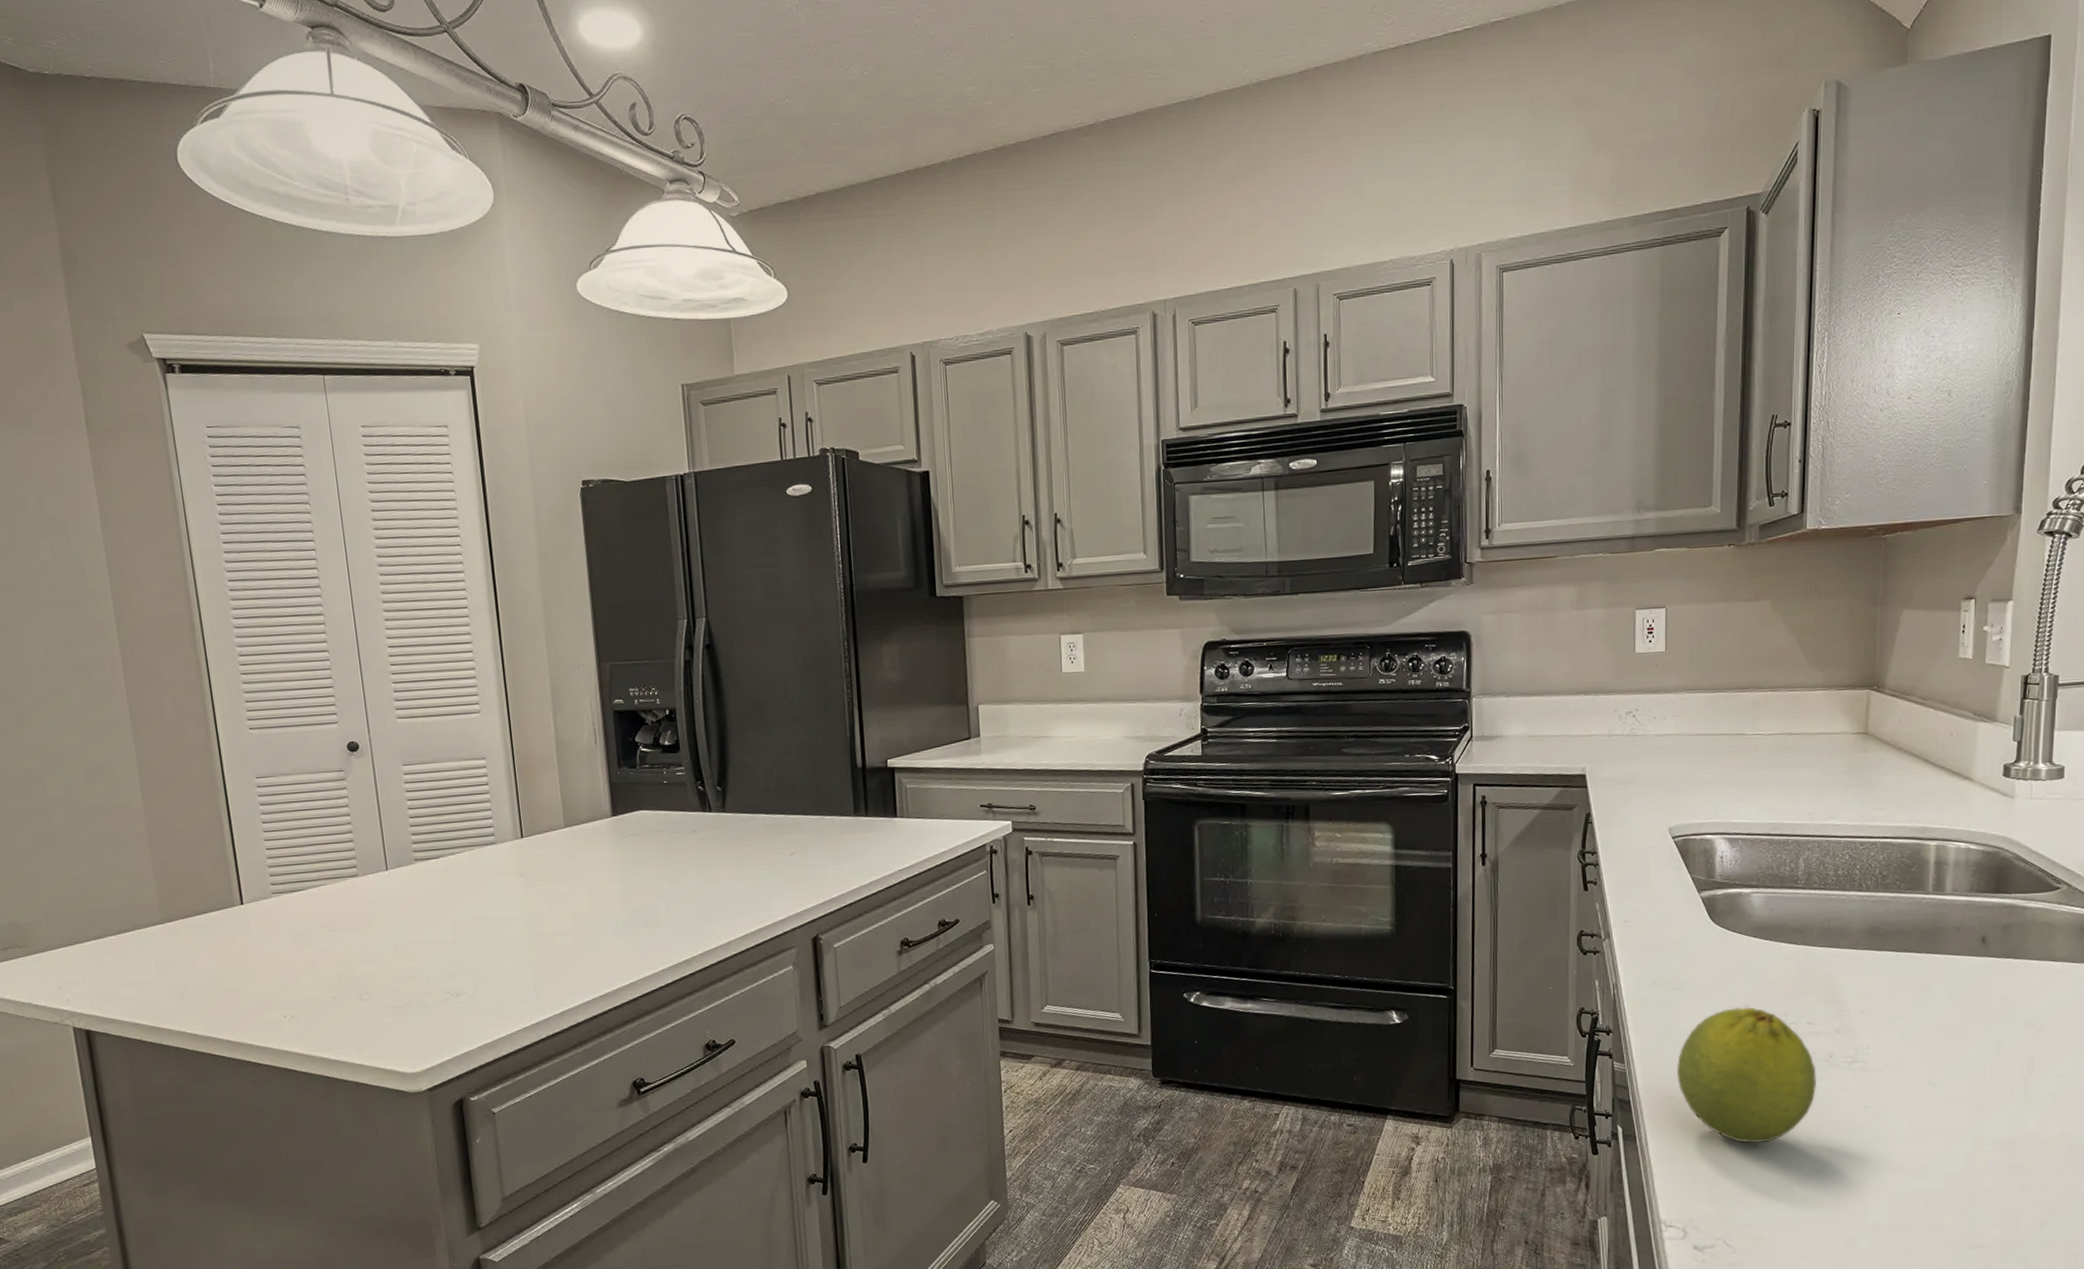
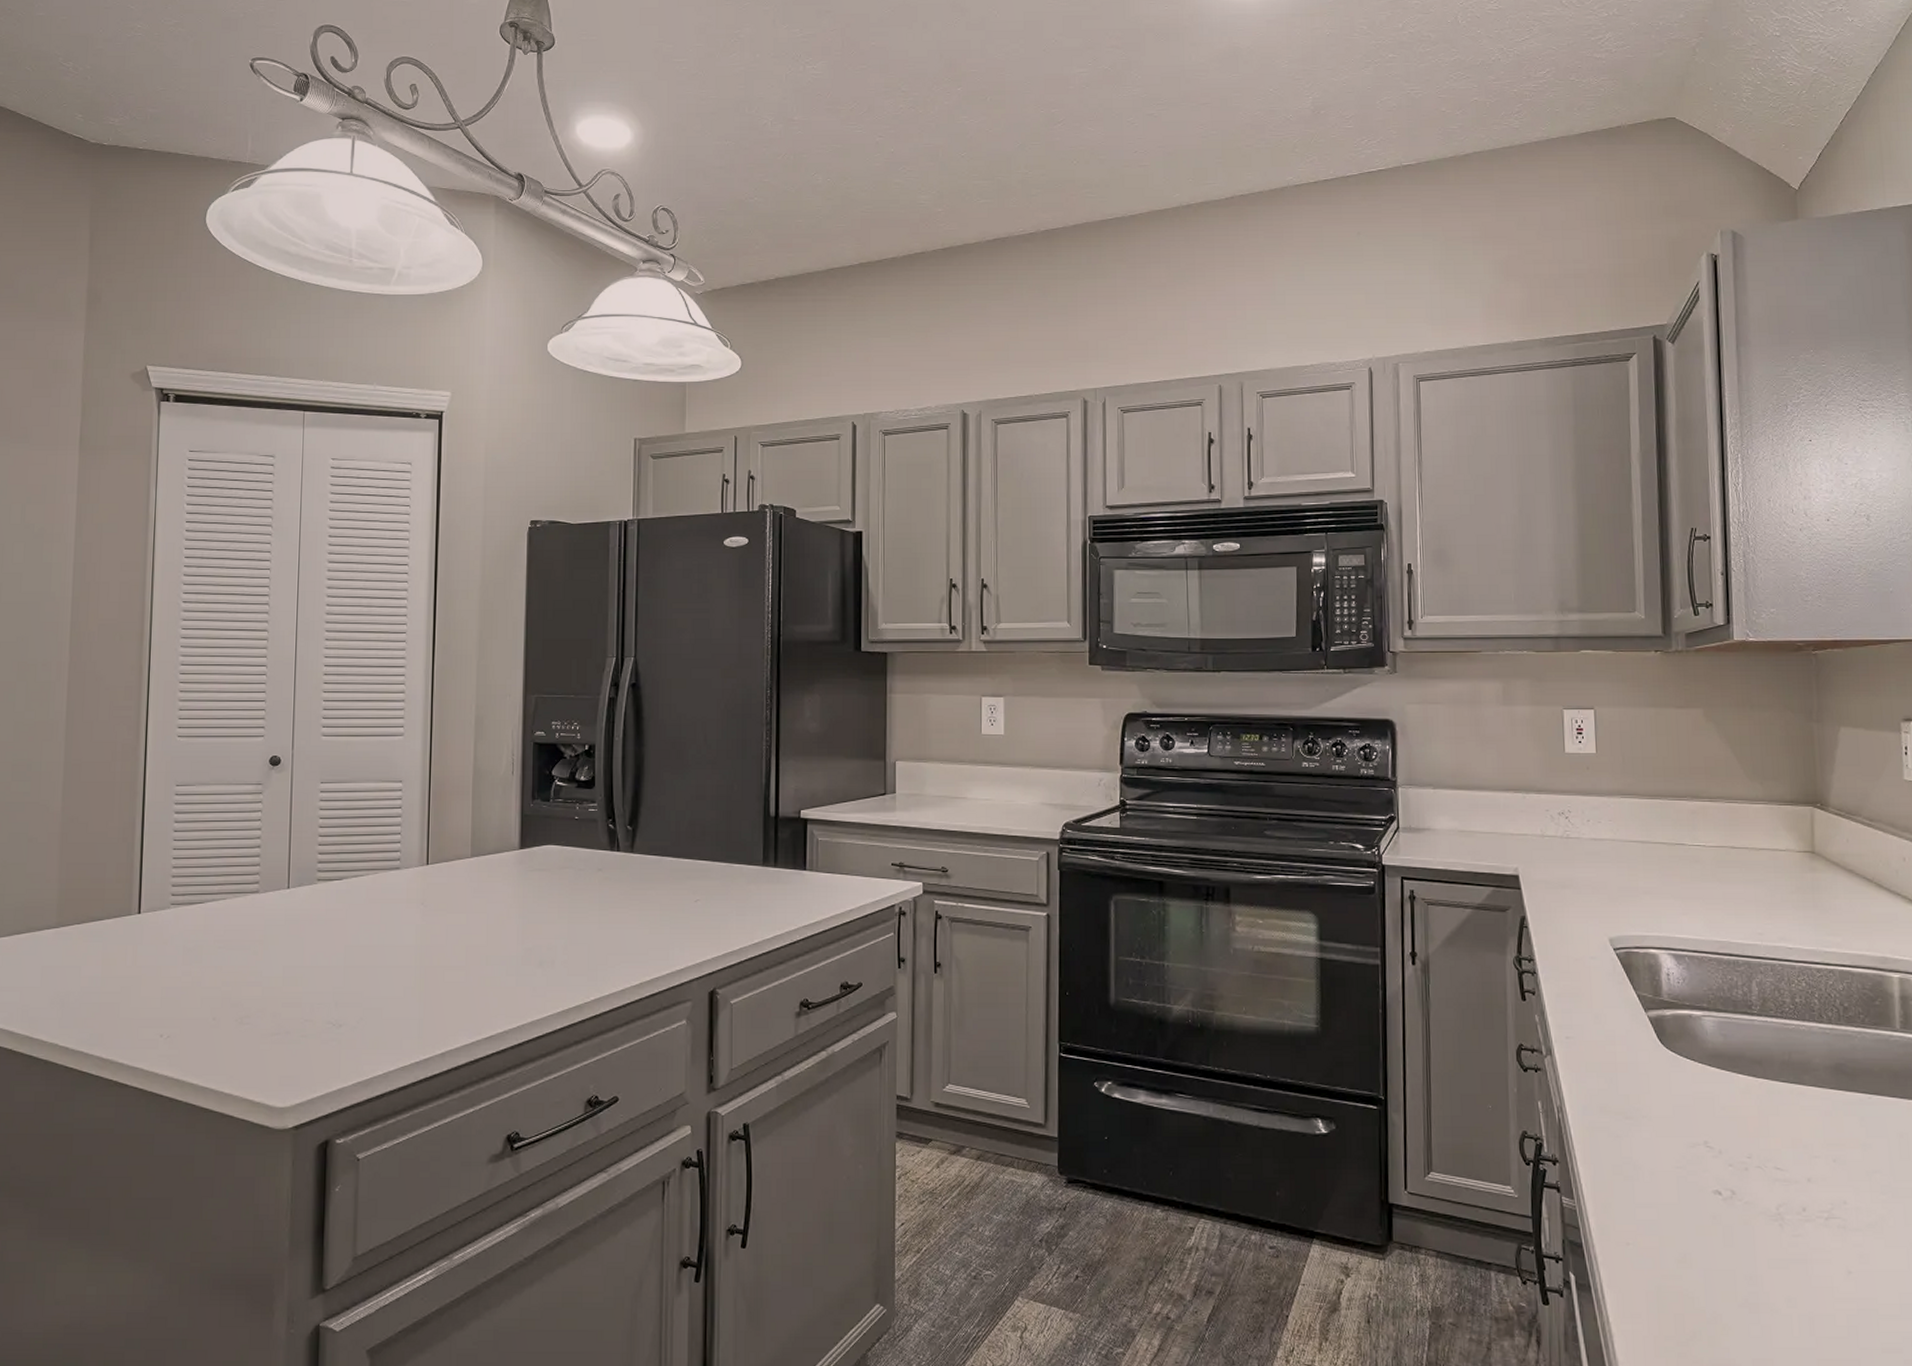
fruit: present [1677,1007,1816,1144] -> none [1632,1144,1791,1307]

